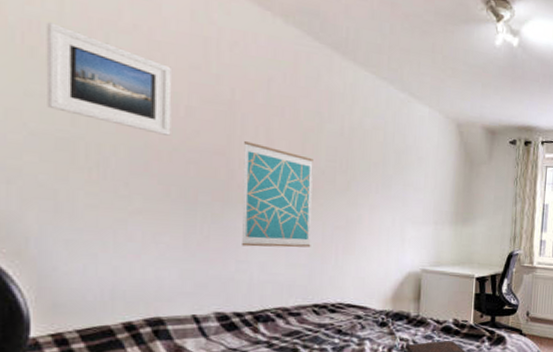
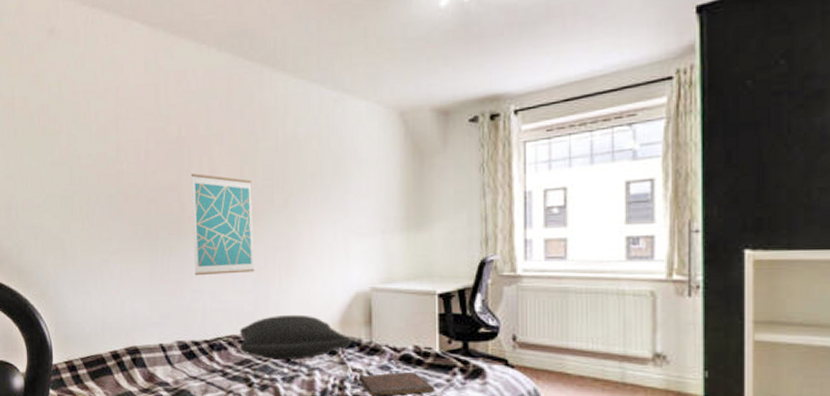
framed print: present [46,22,172,136] -> none [52,103,136,181]
pillow: none [288,289,401,331] -> present [239,314,351,360]

